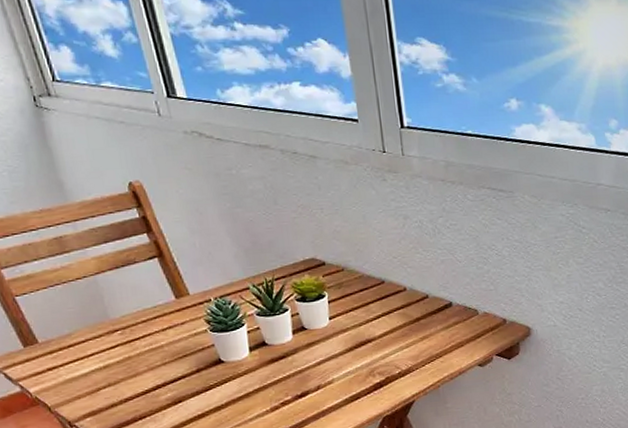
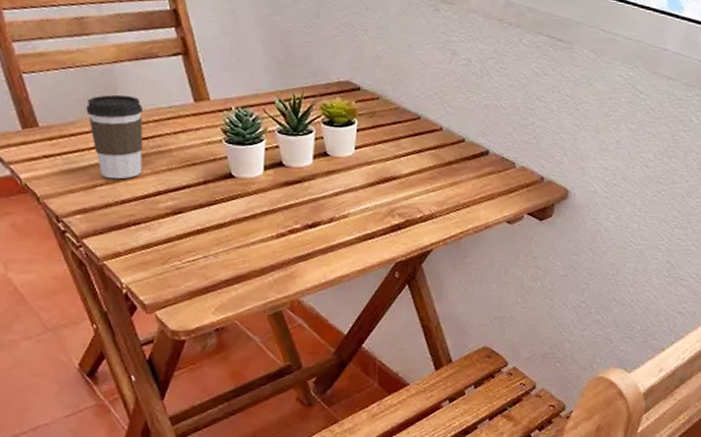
coffee cup: none [78,302,139,381] -> present [86,94,144,180]

